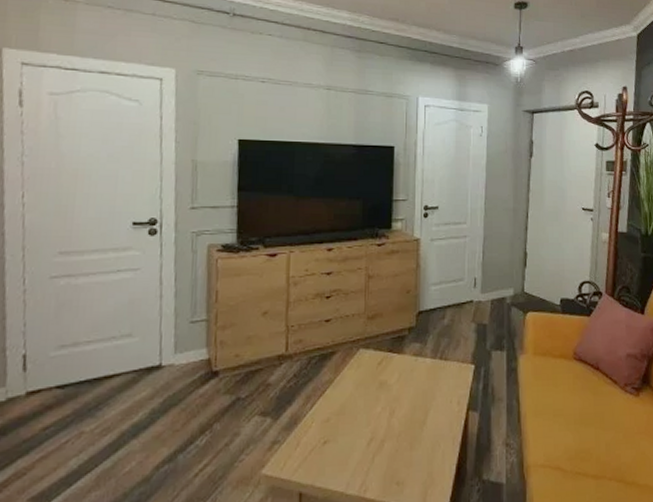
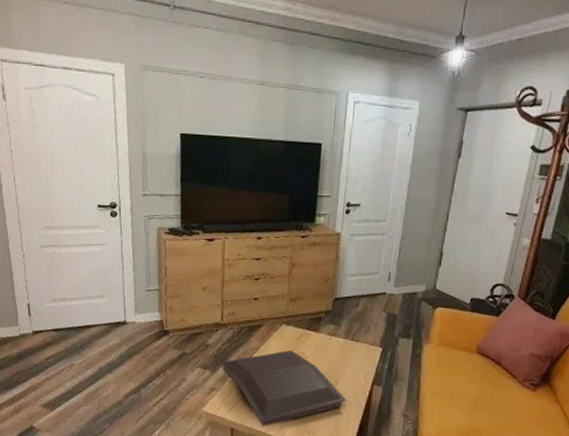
serving tray: none [284,379,440,484] -> present [220,350,347,426]

